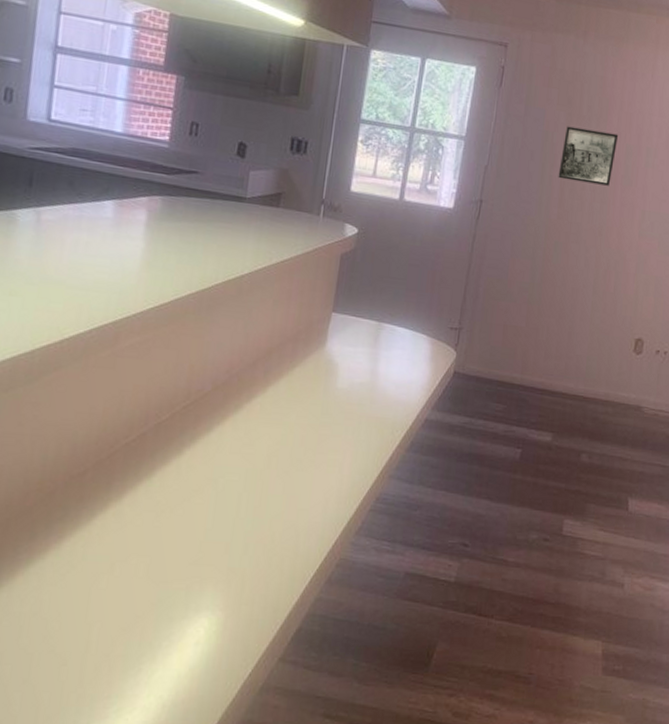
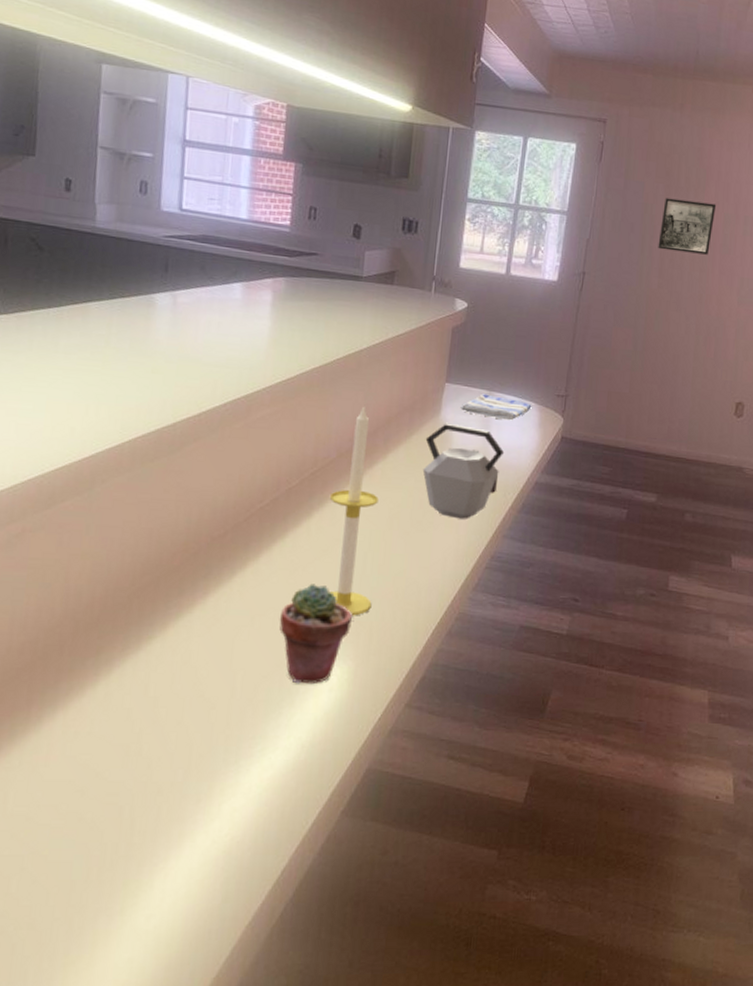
potted succulent: none [142,527,225,638] -> present [279,584,353,685]
candle: none [199,334,256,562] -> present [329,404,379,616]
kettle: none [305,355,394,458] -> present [422,422,505,519]
dish towel: none [347,324,424,354] -> present [460,393,532,421]

